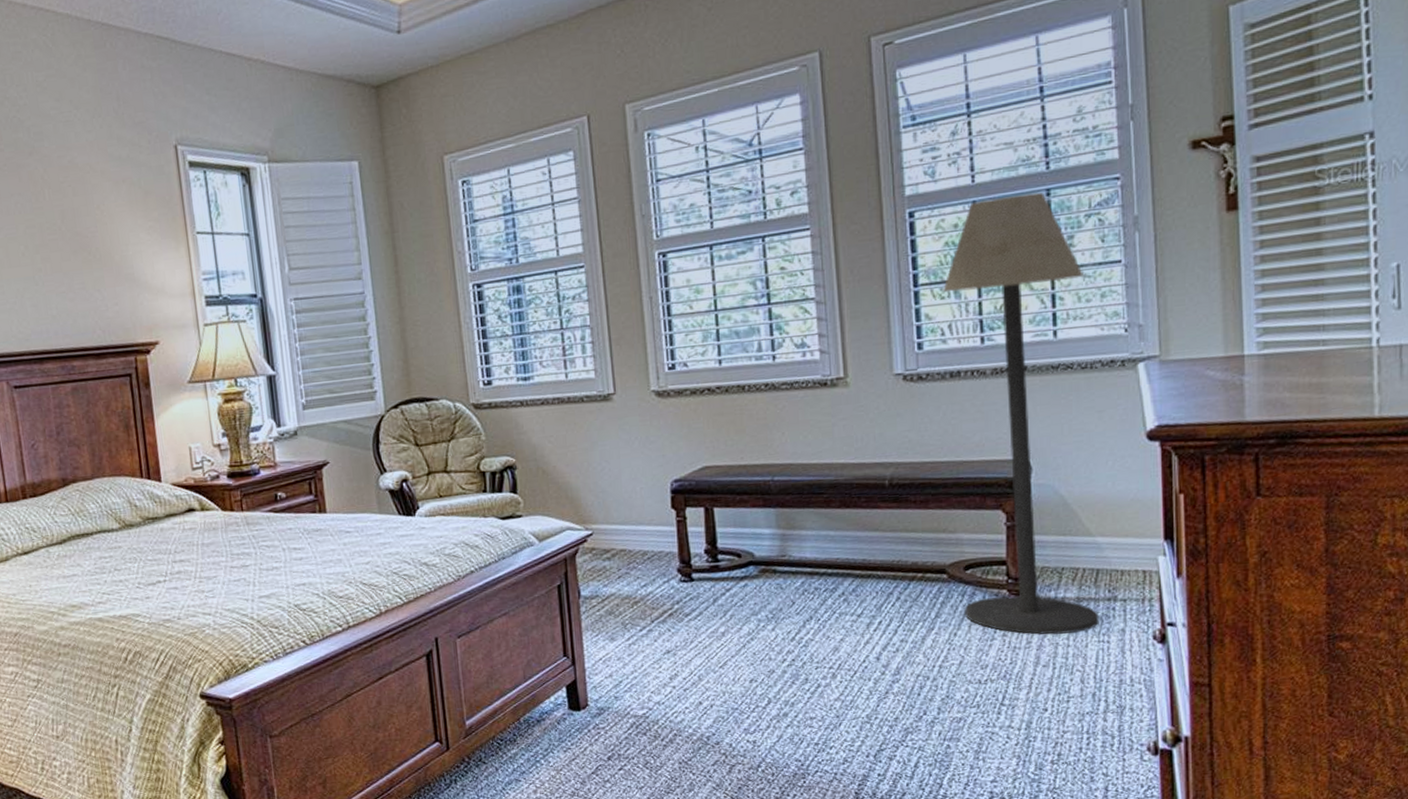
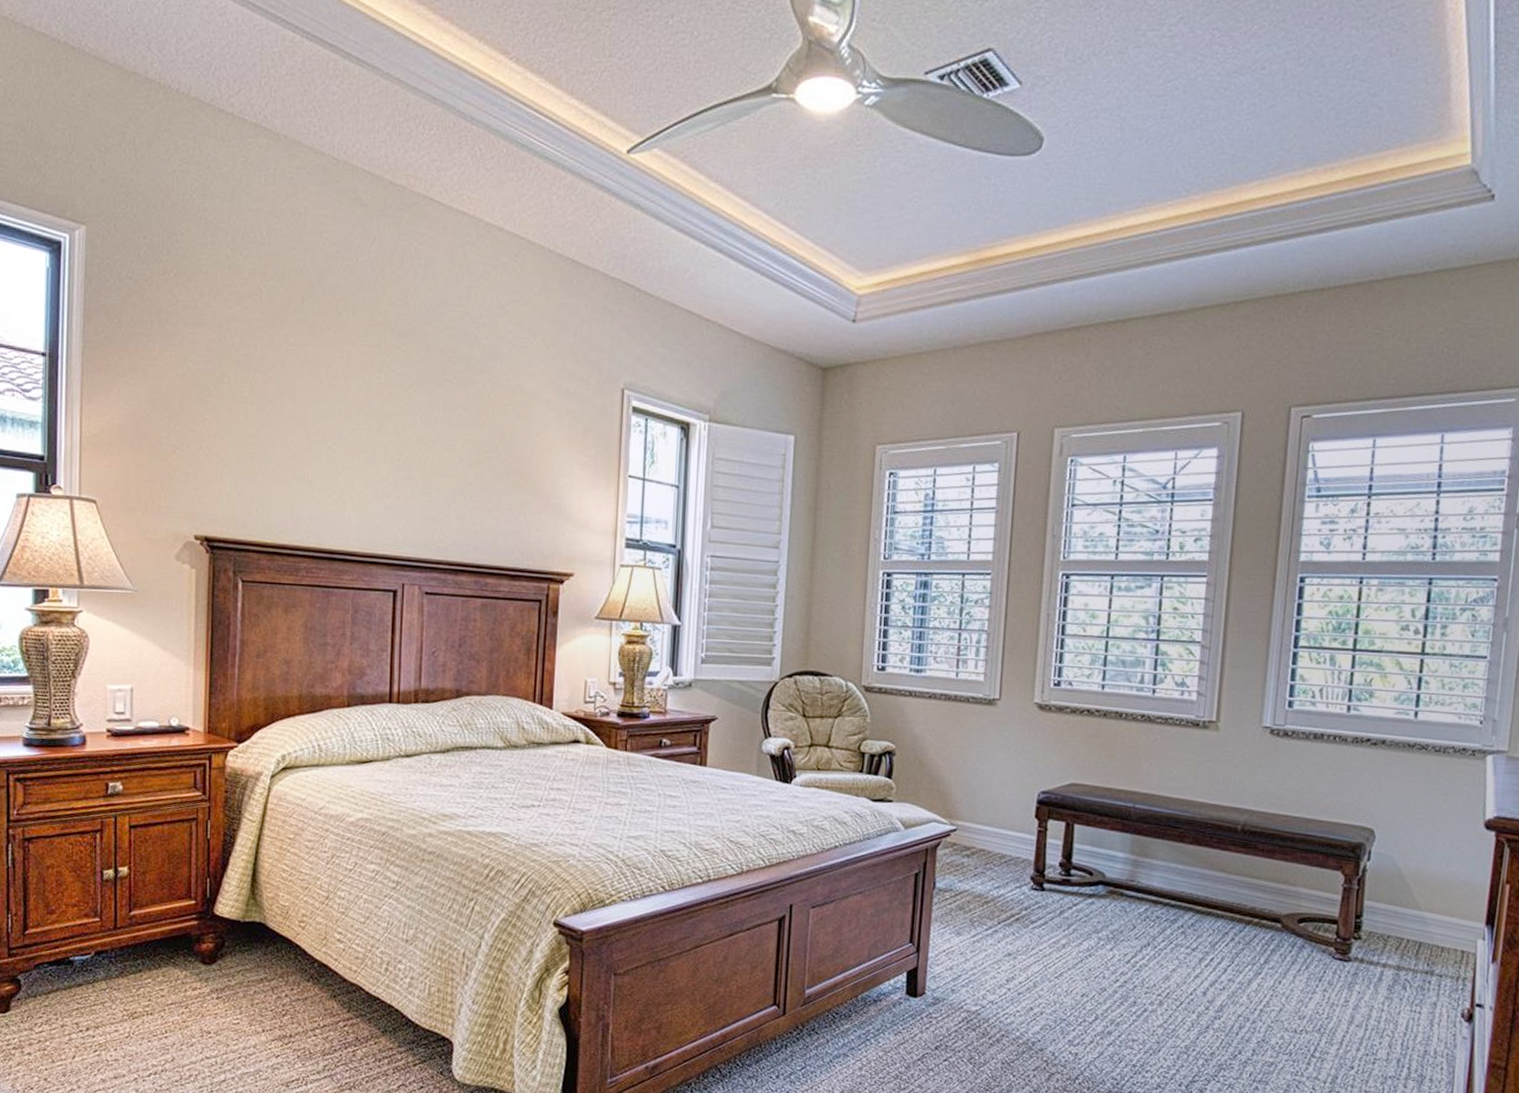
floor lamp: present [943,192,1099,635] -> none [1291,577,1452,1000]

